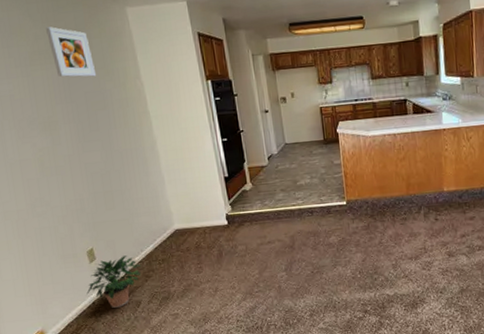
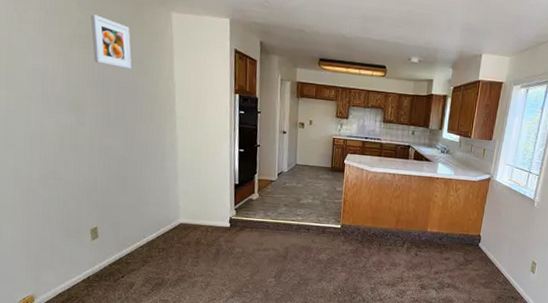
potted plant: present [86,255,142,309] -> none [83,239,141,287]

